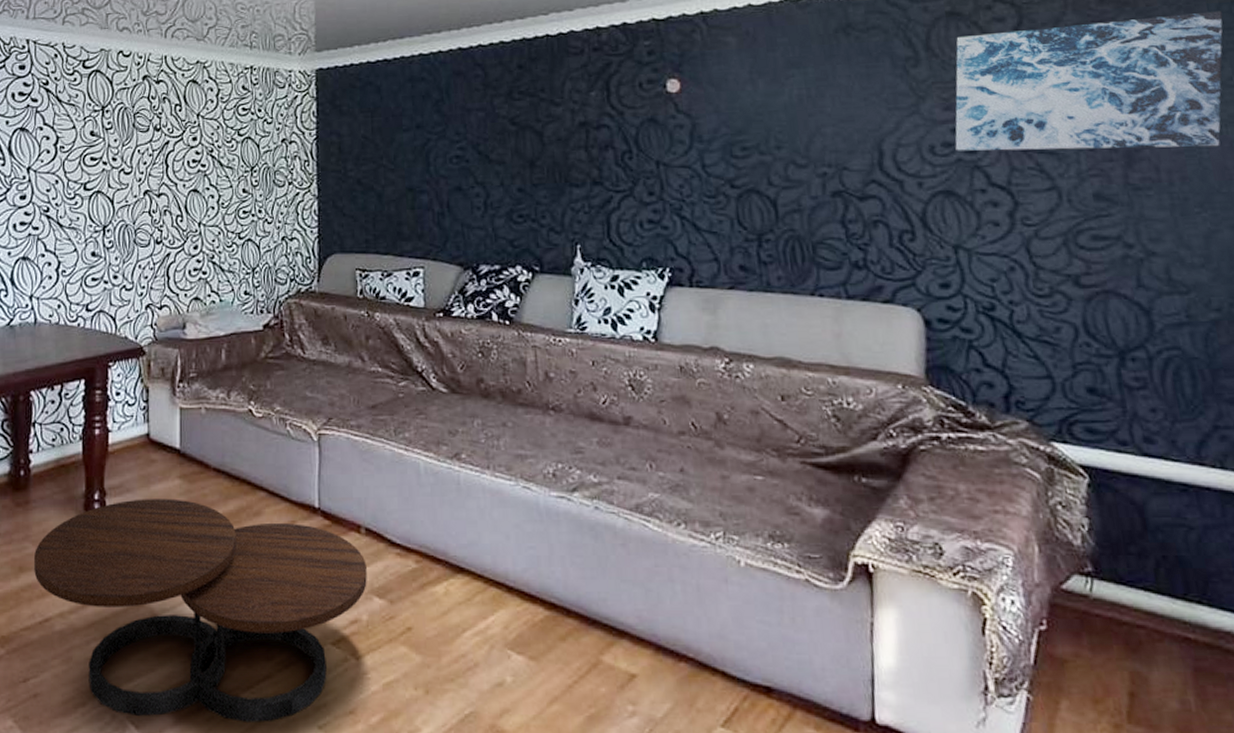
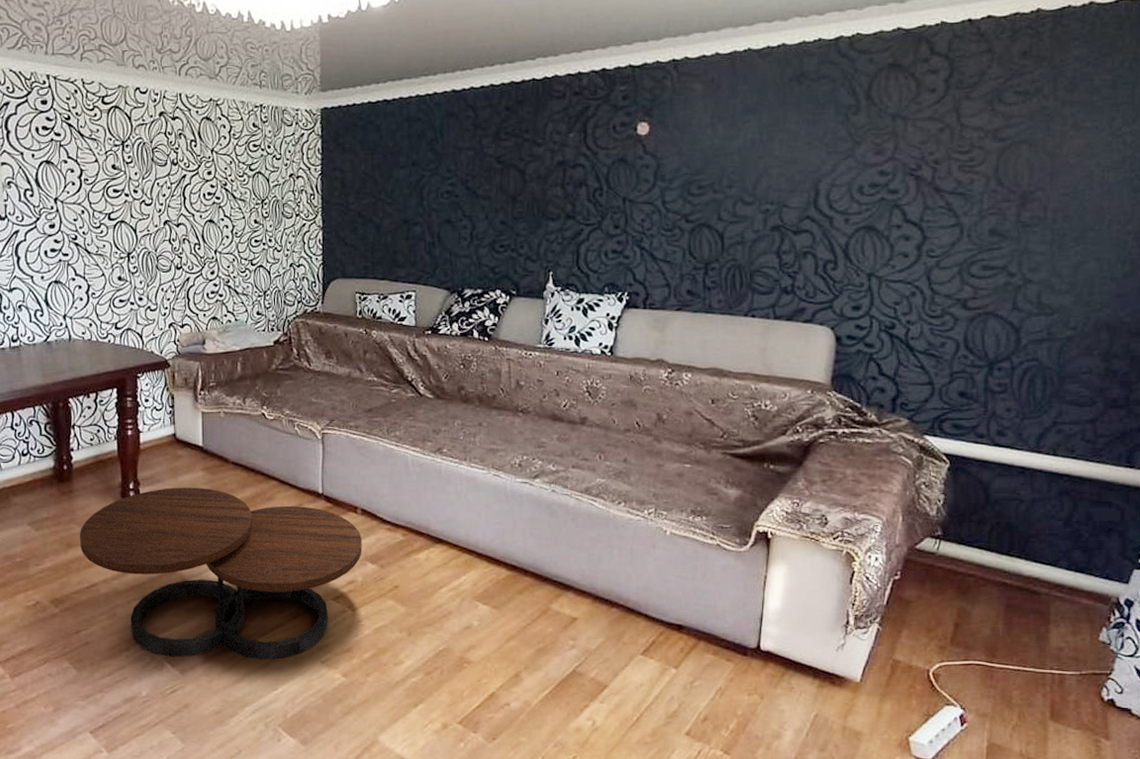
wall art: present [955,11,1223,151] -> none [880,67,1123,192]

